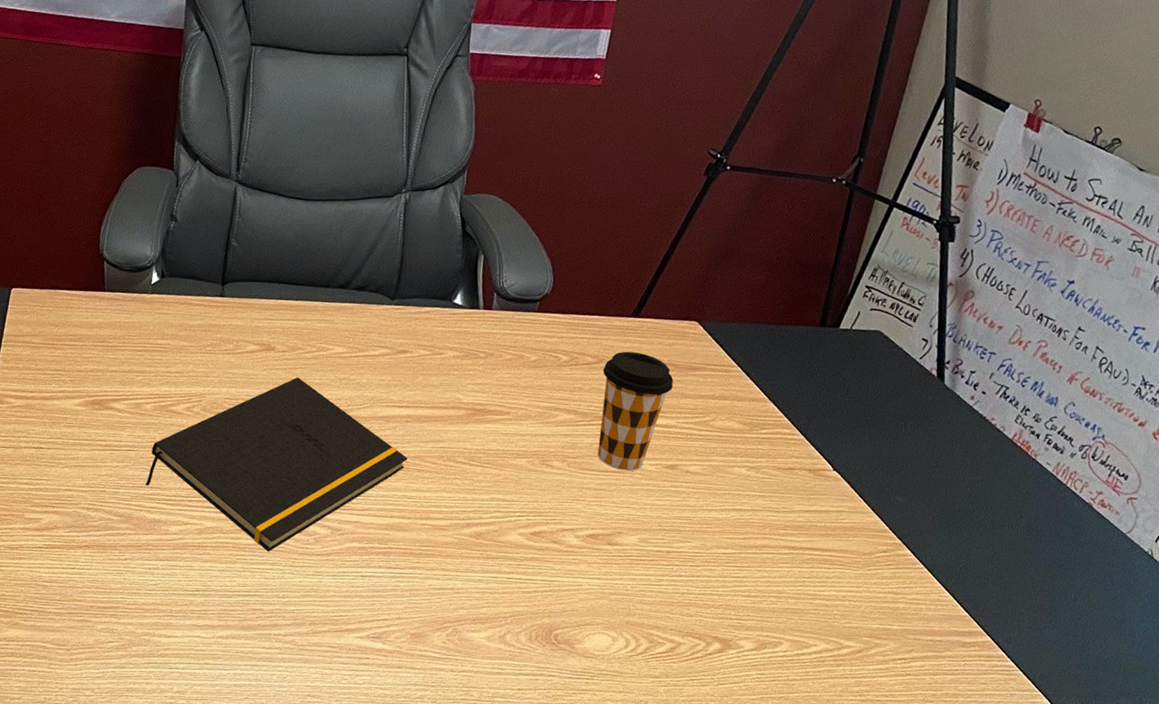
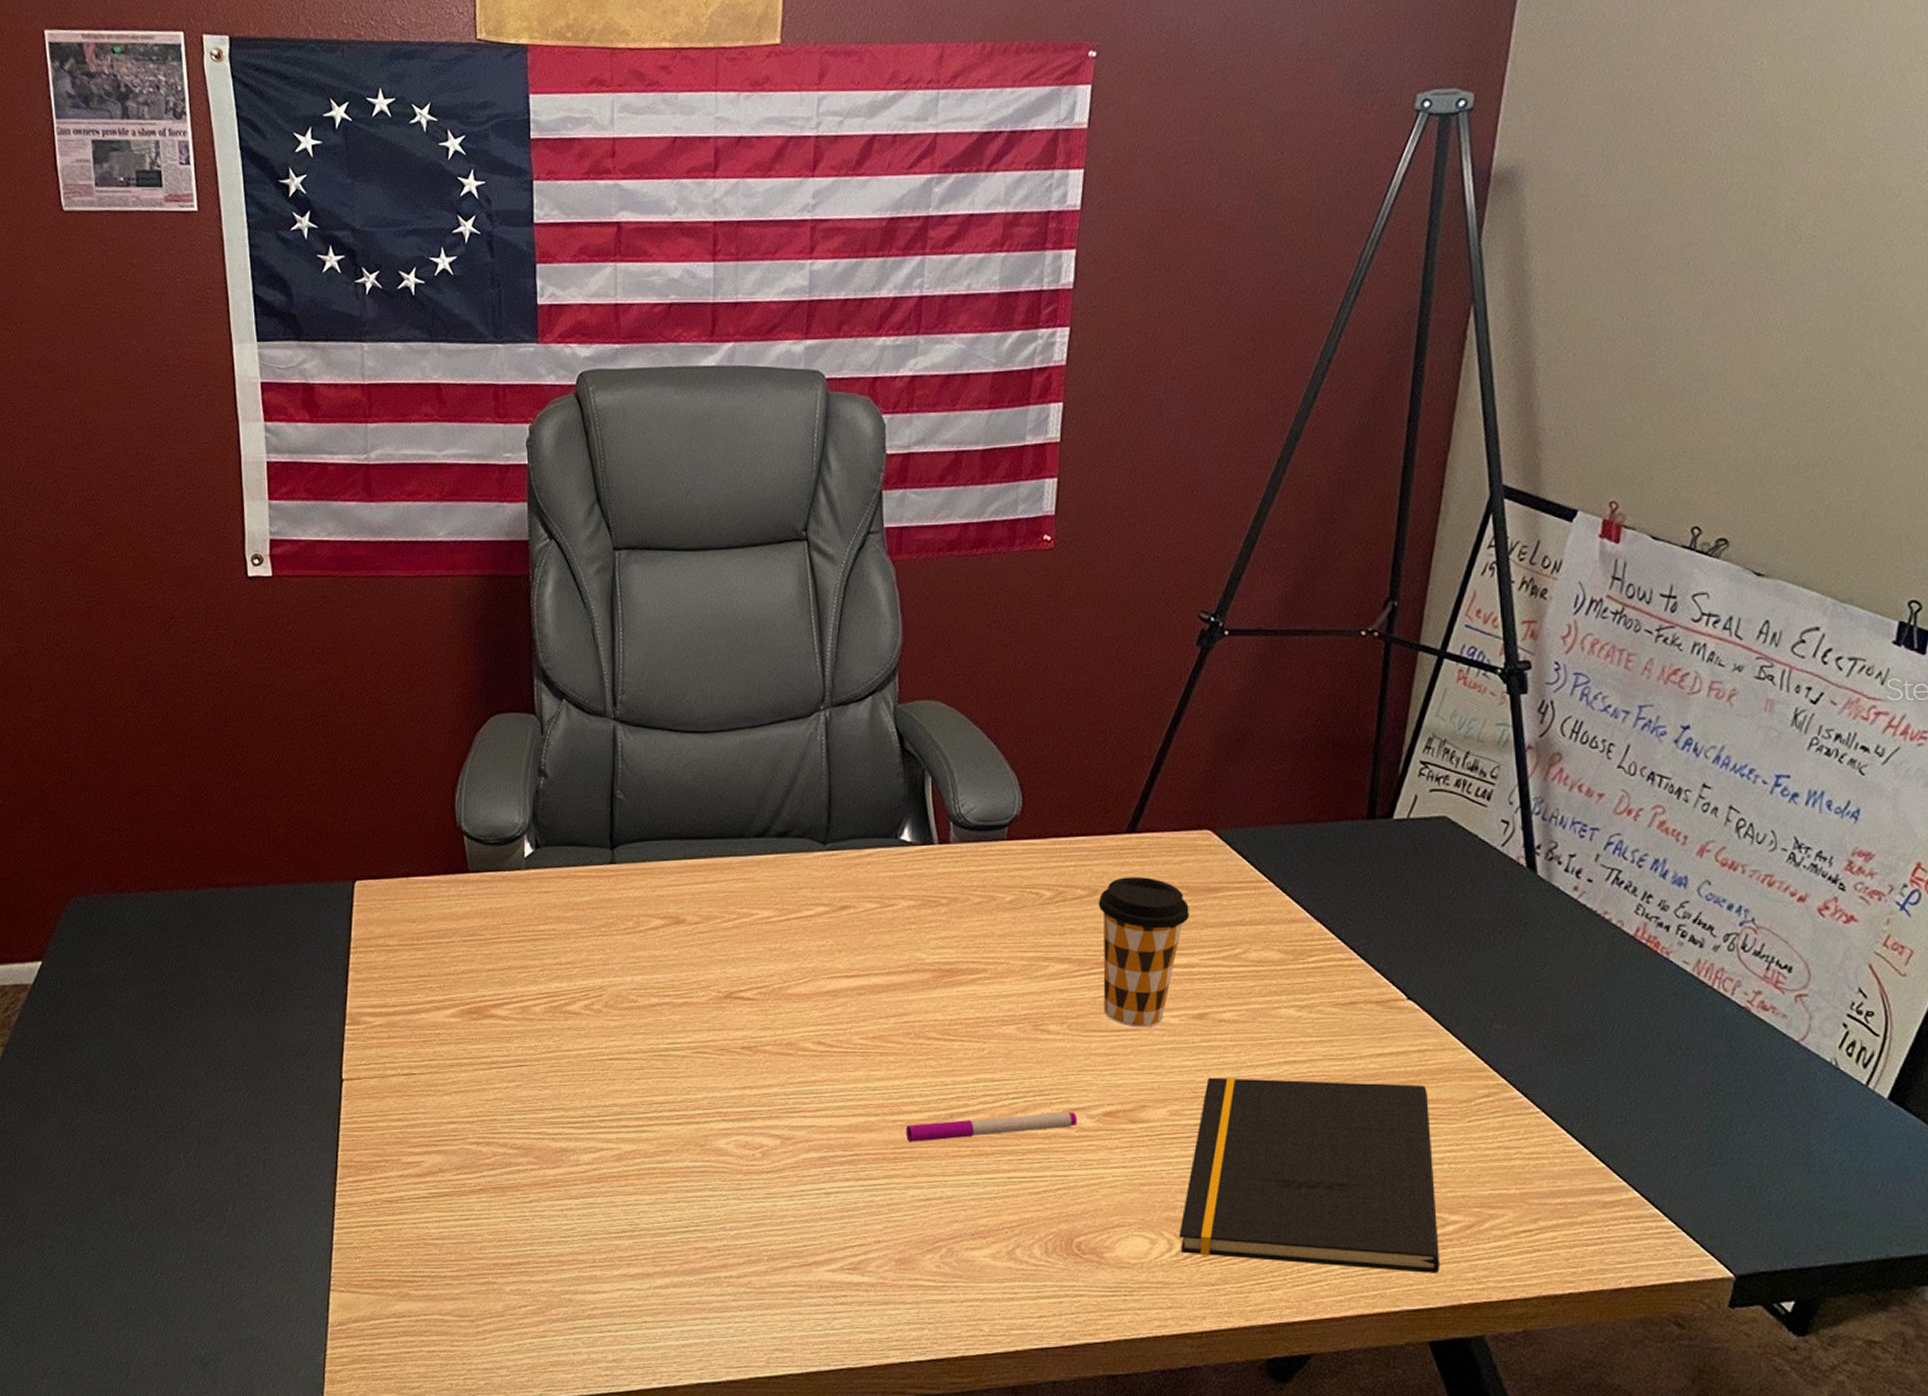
notepad: present [145,377,408,552] -> none [544,953,867,1175]
pen: none [431,528,567,544] -> present [906,1111,1077,1142]
notepad: none [634,515,840,685] -> present [1178,1077,1440,1274]

